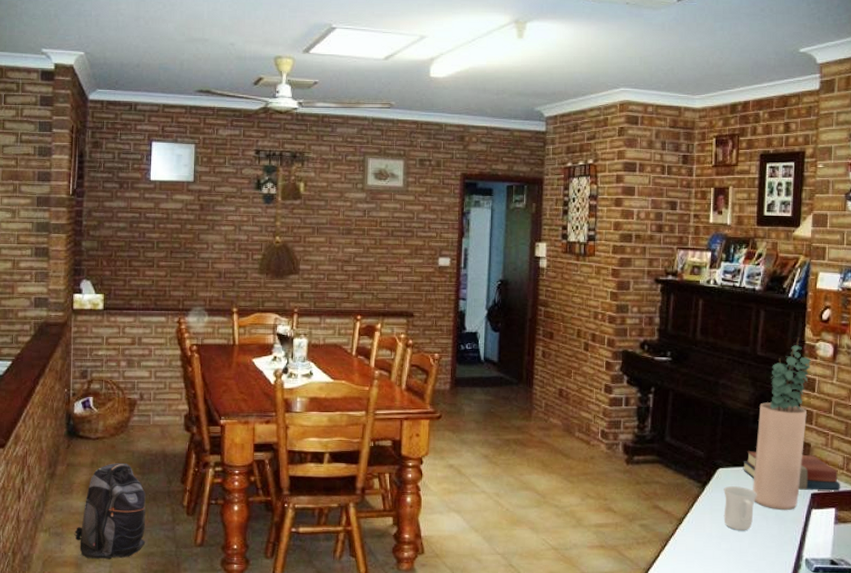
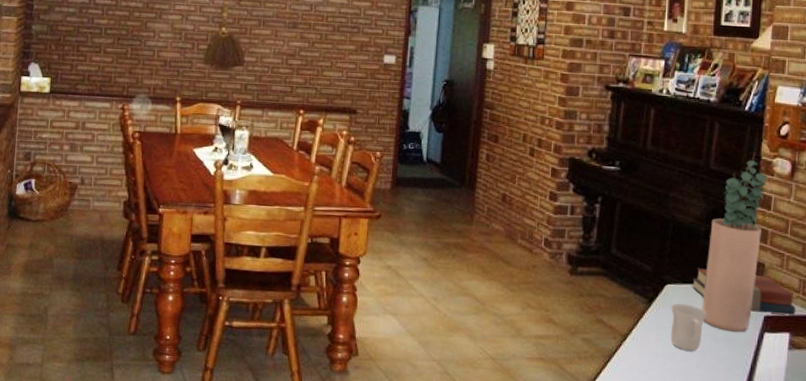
backpack: present [73,463,146,560] -> none [9,246,82,343]

